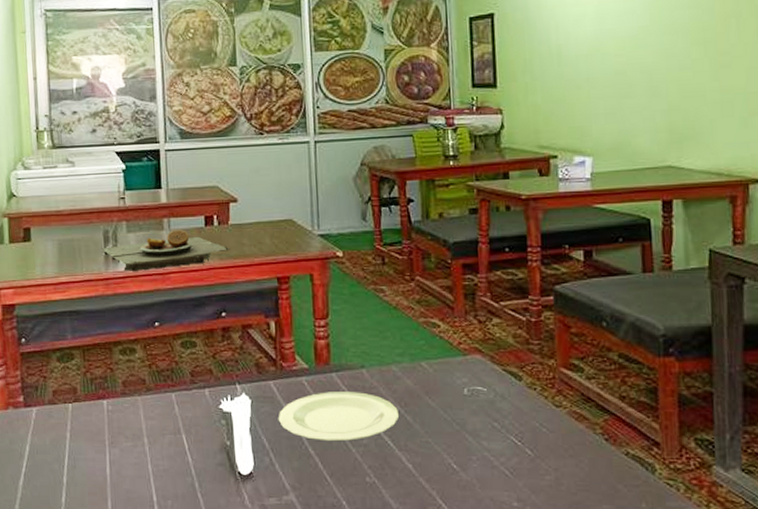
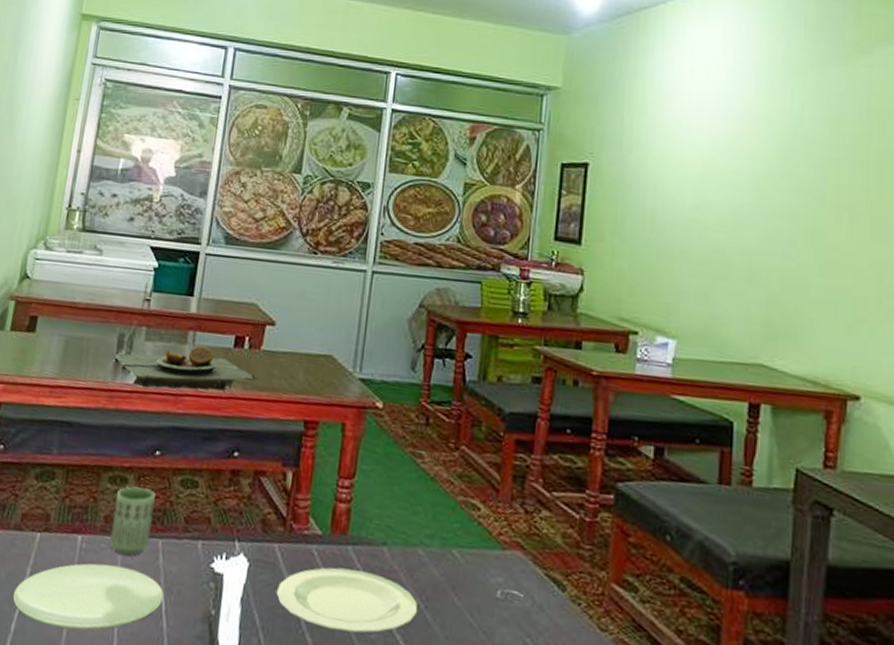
plate: none [59,419,184,476] -> present [12,563,164,631]
cup: none [128,354,164,410] -> present [109,486,155,555]

